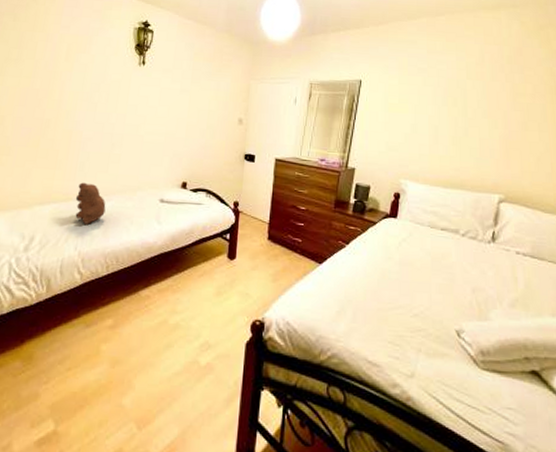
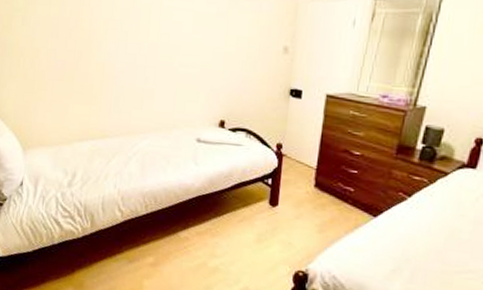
teddy bear: present [75,182,106,224] -> none [112,119,142,163]

